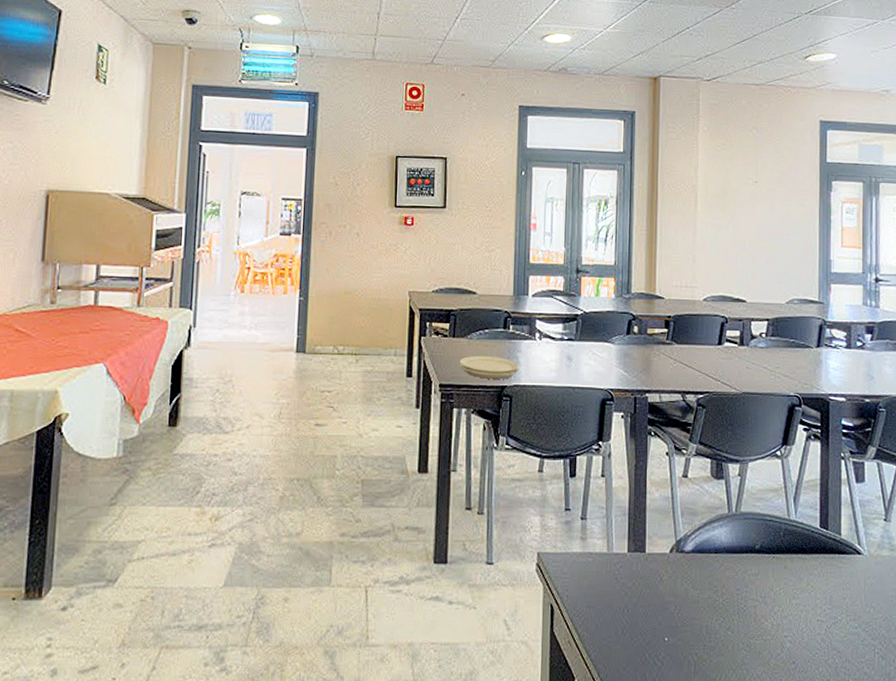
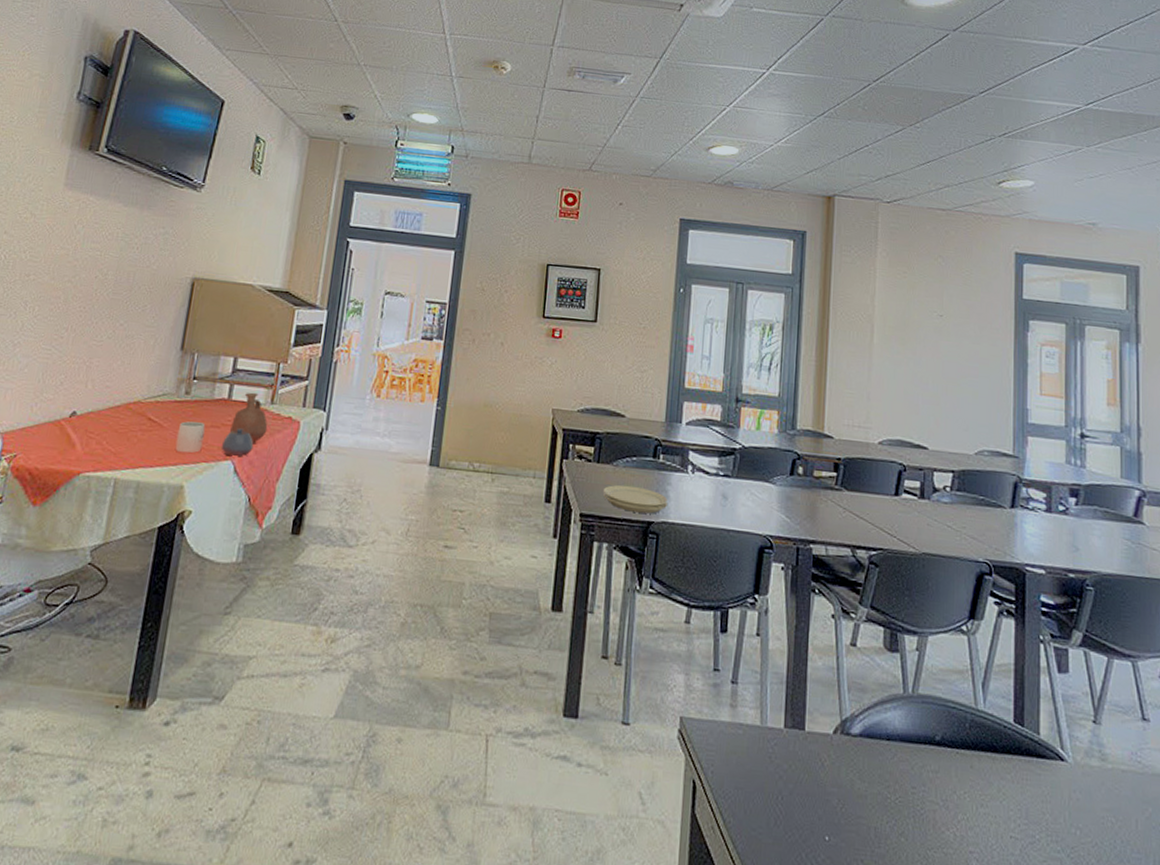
mug: none [45,329,74,361] -> present [174,421,206,455]
sugar bowl: none [91,332,124,360] -> present [220,428,254,458]
jug: none [98,297,137,346] -> present [229,392,268,444]

